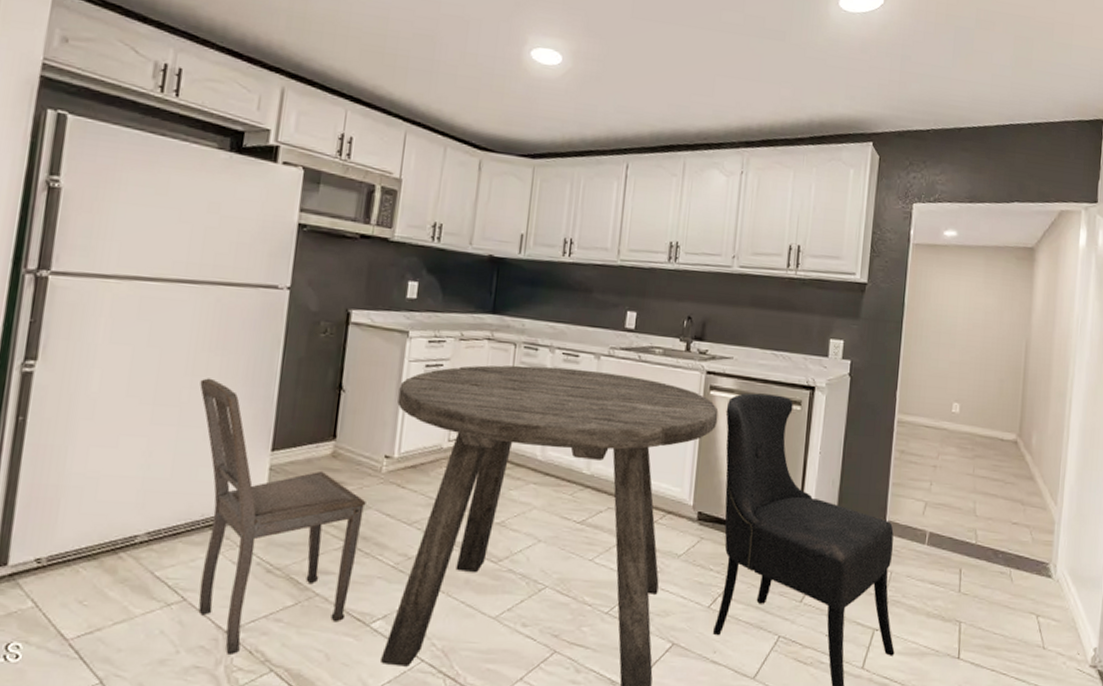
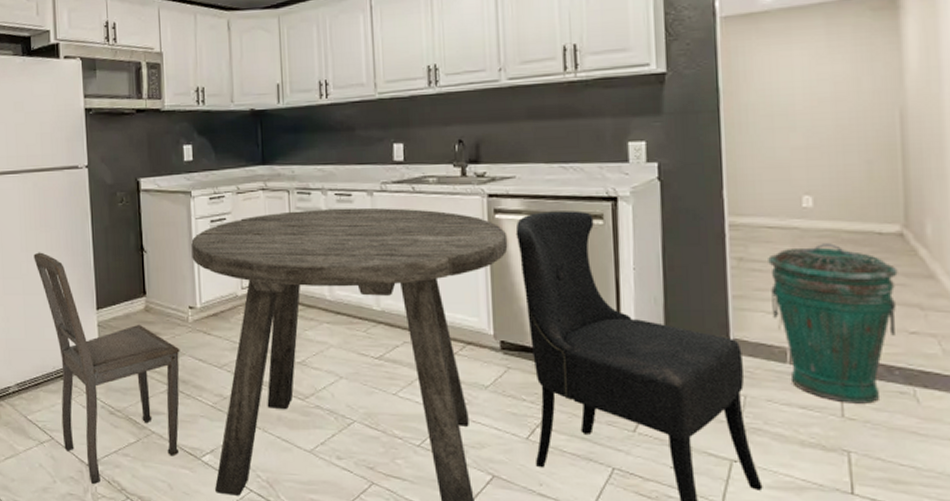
trash can: none [920,444,1010,581] -> present [768,243,898,404]

